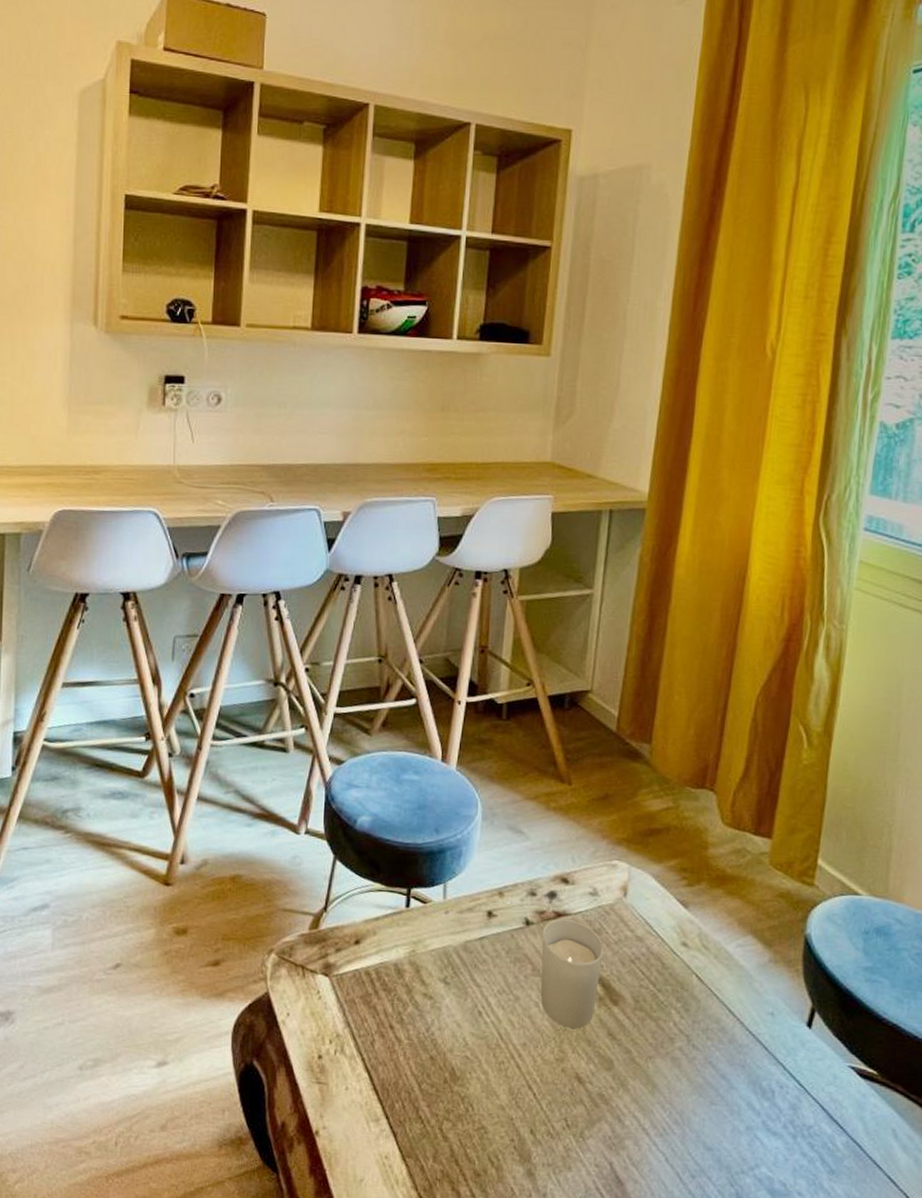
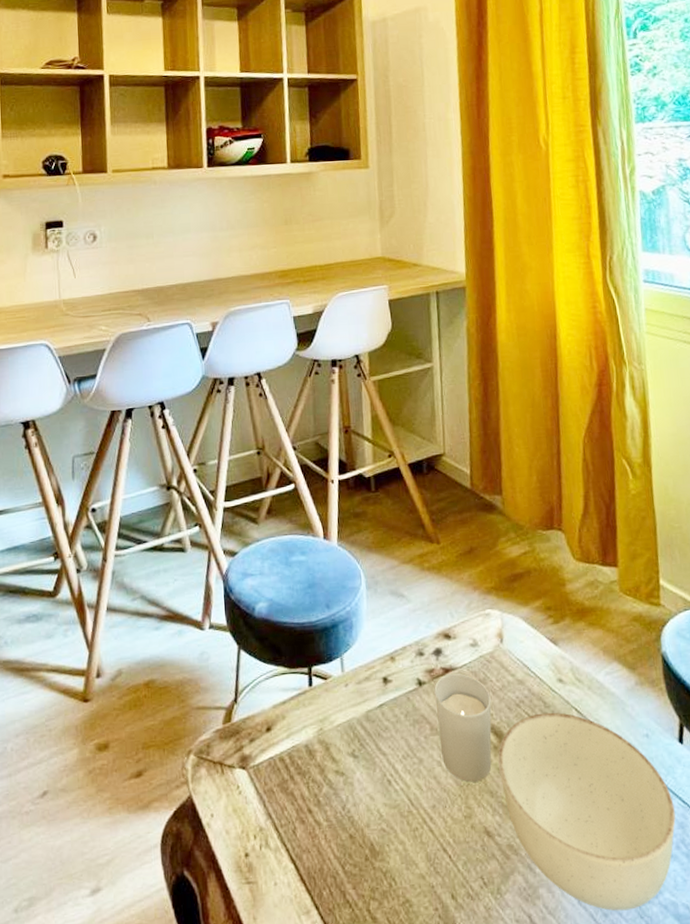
bowl: none [601,973,789,1177] -> present [498,712,676,911]

